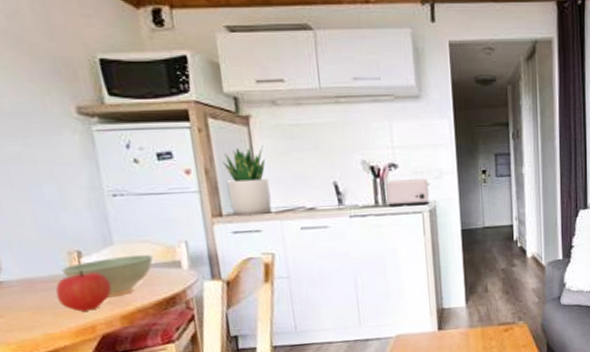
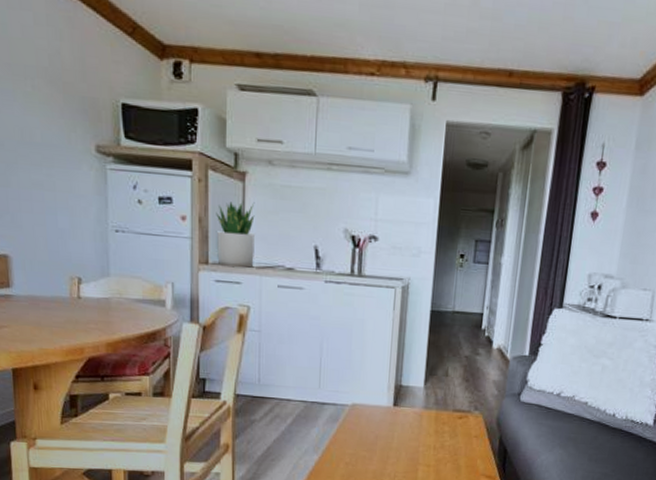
fruit: present [55,270,112,312] -> none [55,295,102,334]
bowl: present [61,254,154,298] -> none [62,288,142,325]
toaster: present [386,179,430,207] -> none [363,252,407,281]

